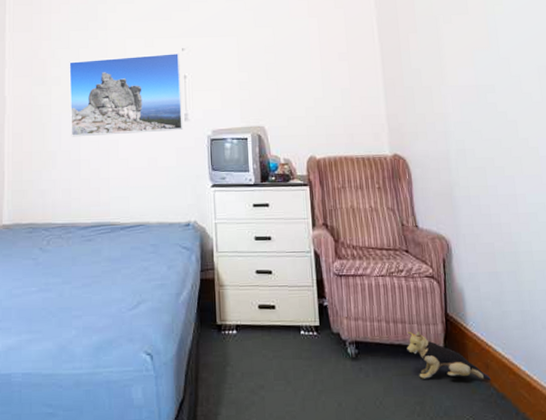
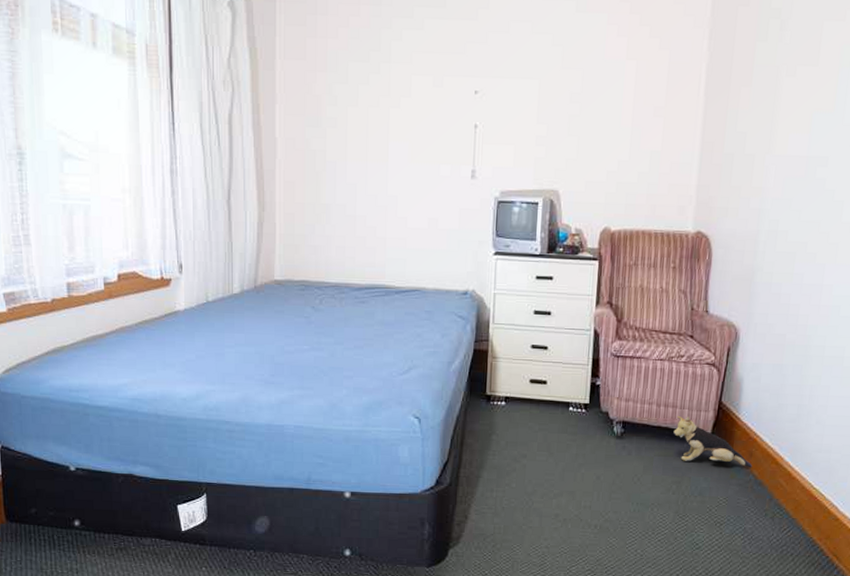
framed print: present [69,52,183,137] -> none [346,95,472,190]

